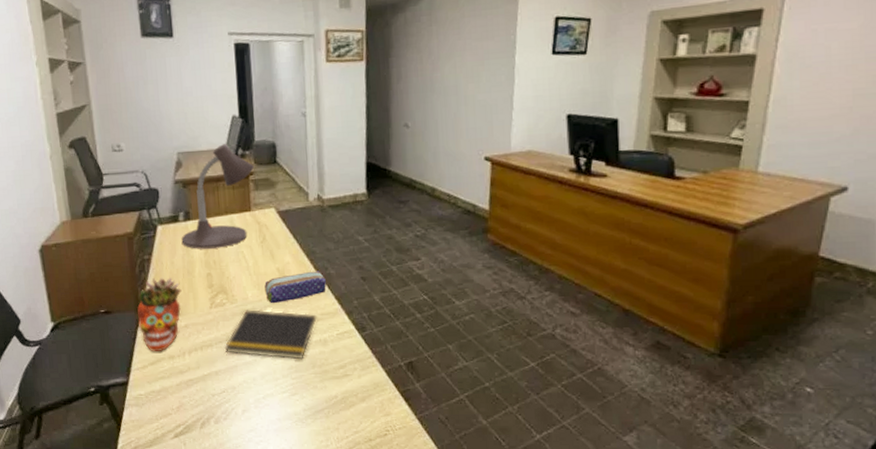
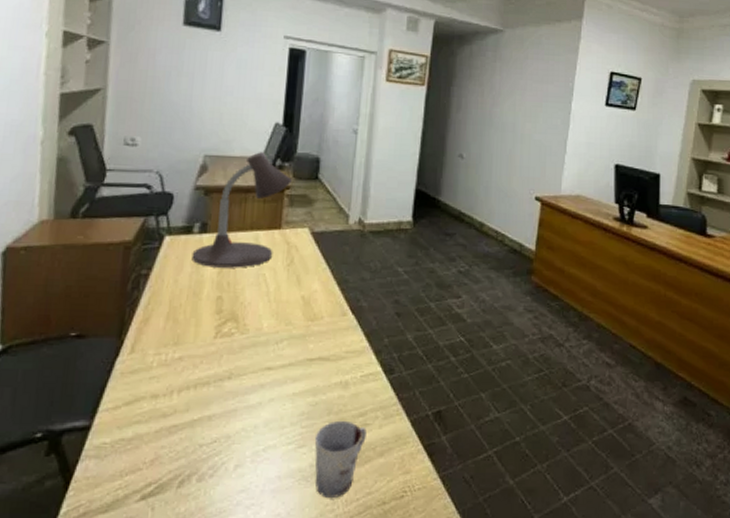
succulent planter: present [137,278,182,352] -> none [118,298,182,390]
notepad: present [224,310,317,360] -> none [224,342,340,405]
pencil case: present [264,271,326,304] -> none [284,302,356,337]
cup: none [304,372,348,436] -> present [314,420,367,498]

